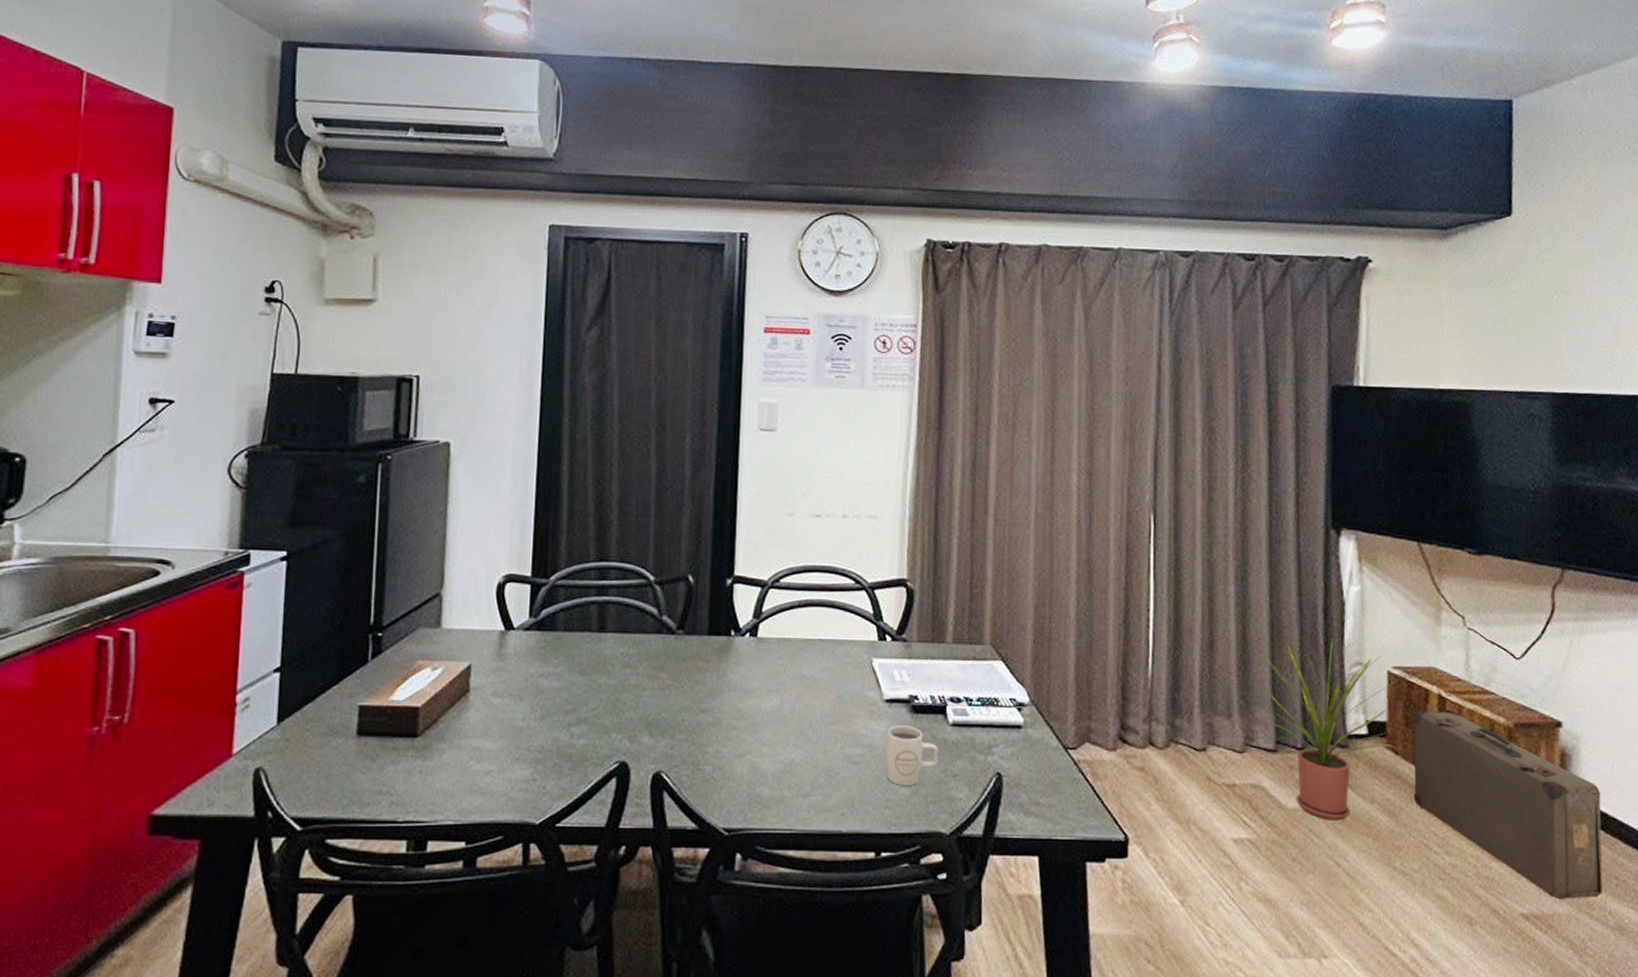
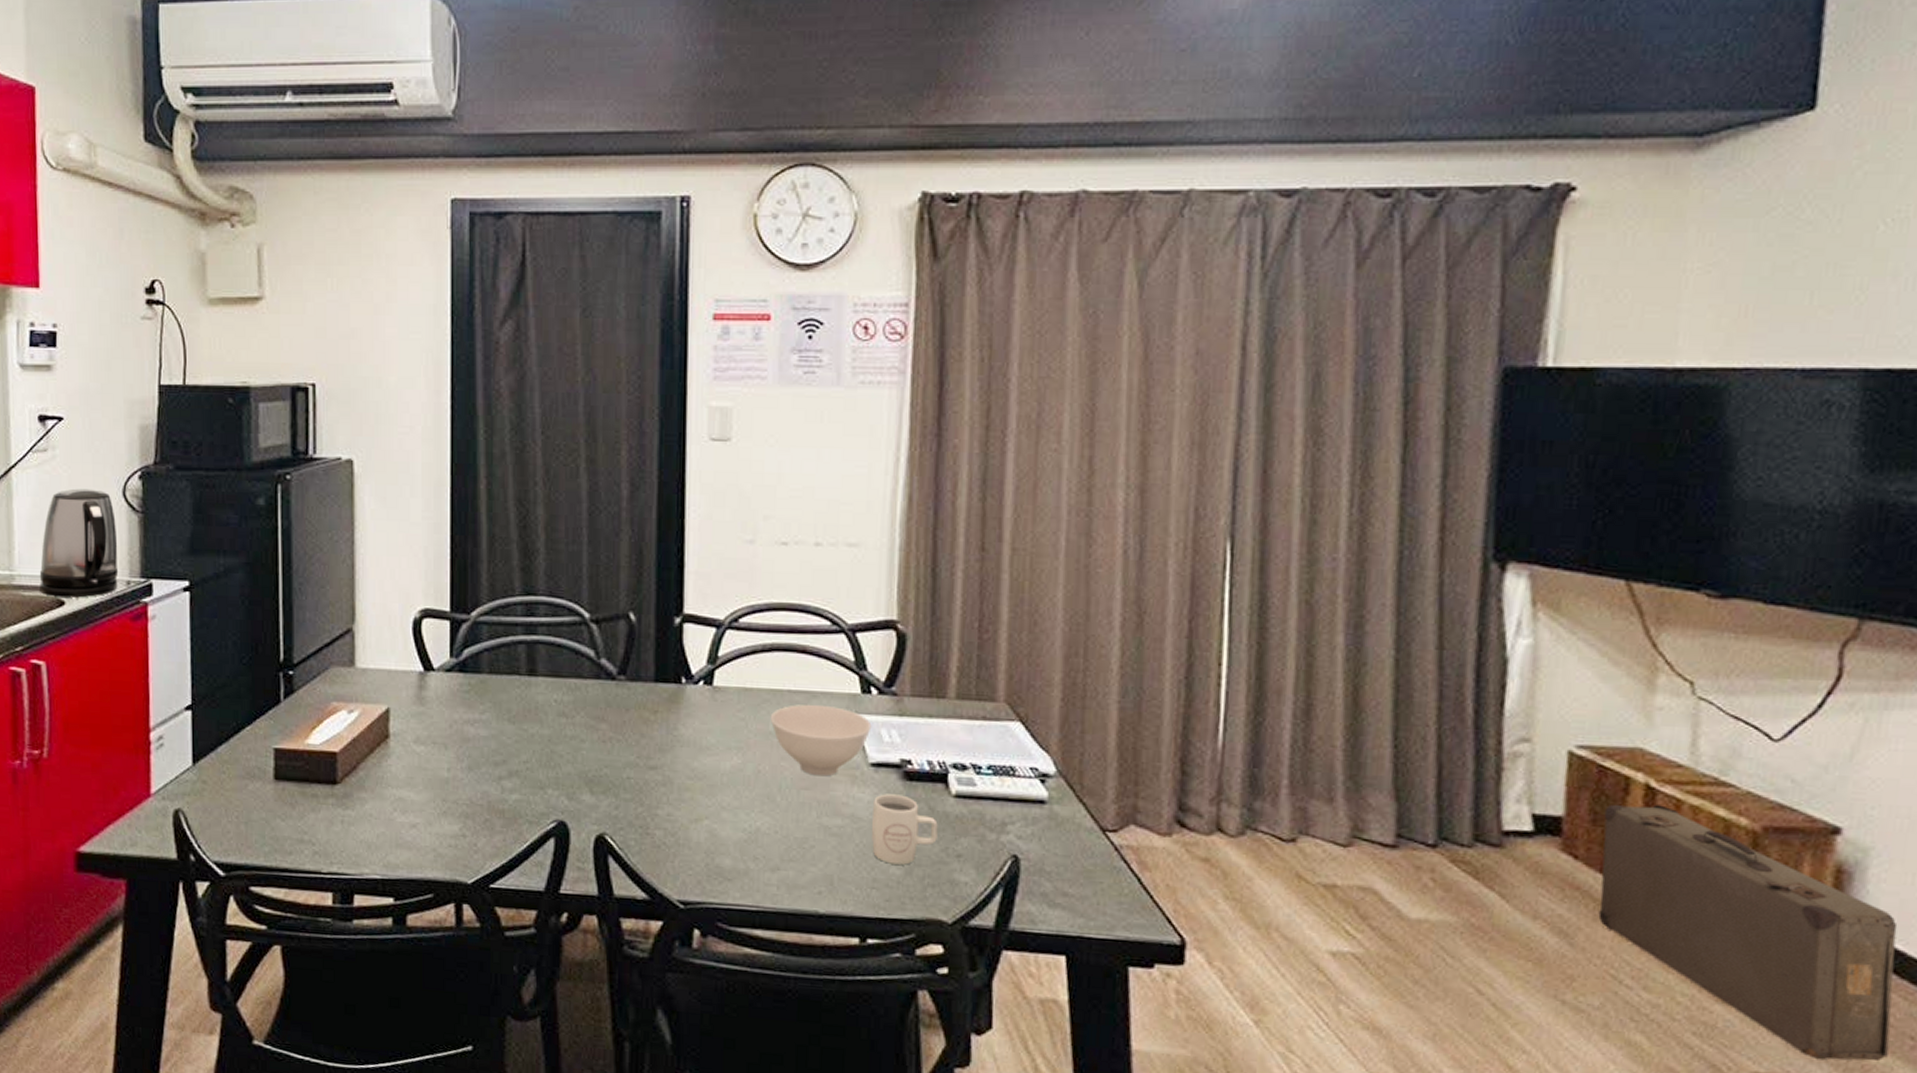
kettle: none [135,466,219,568] -> present [39,488,119,598]
bowl: none [804,651,886,713] -> present [770,704,872,777]
house plant: present [1258,638,1401,821] -> none [1375,706,1585,938]

